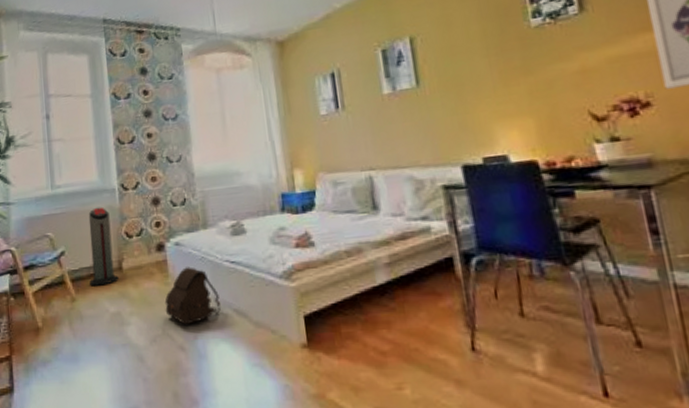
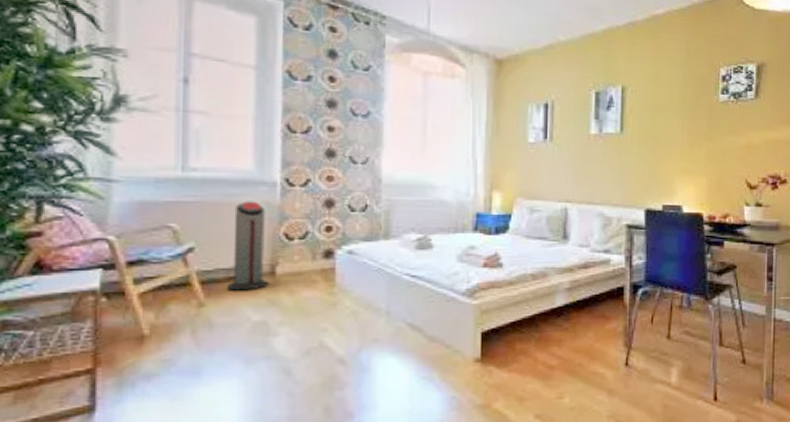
satchel: present [164,267,221,325] -> none [326,277,393,338]

